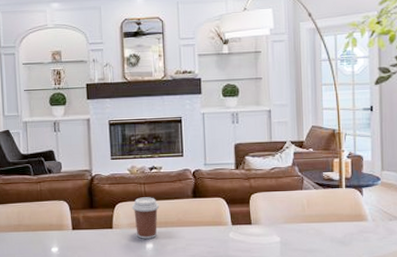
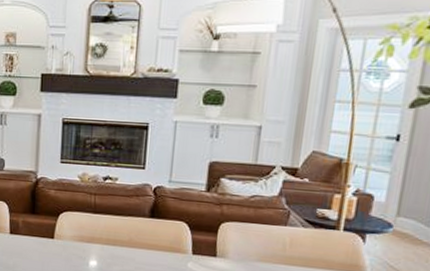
coffee cup: present [131,197,160,239] -> none [77,209,110,256]

